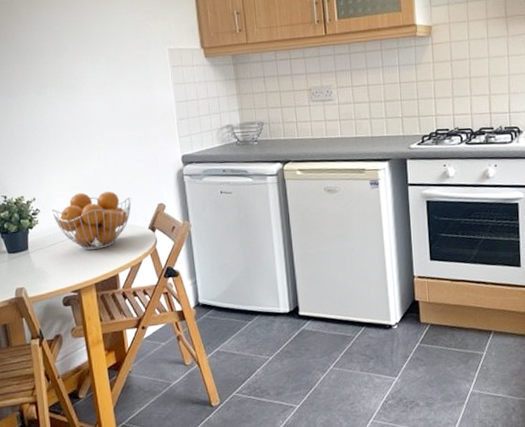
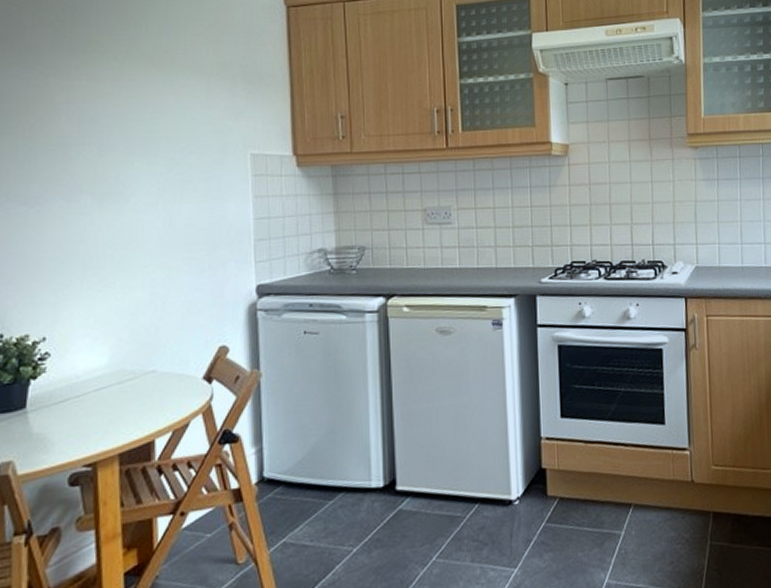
fruit basket: present [52,191,132,251] -> none [68,330,183,409]

